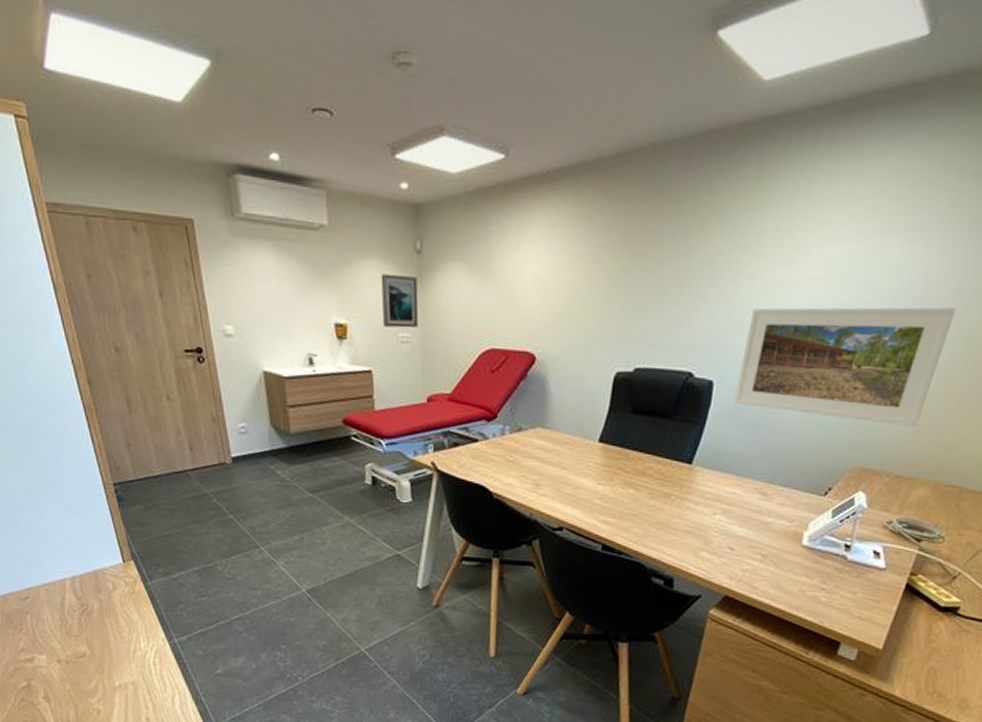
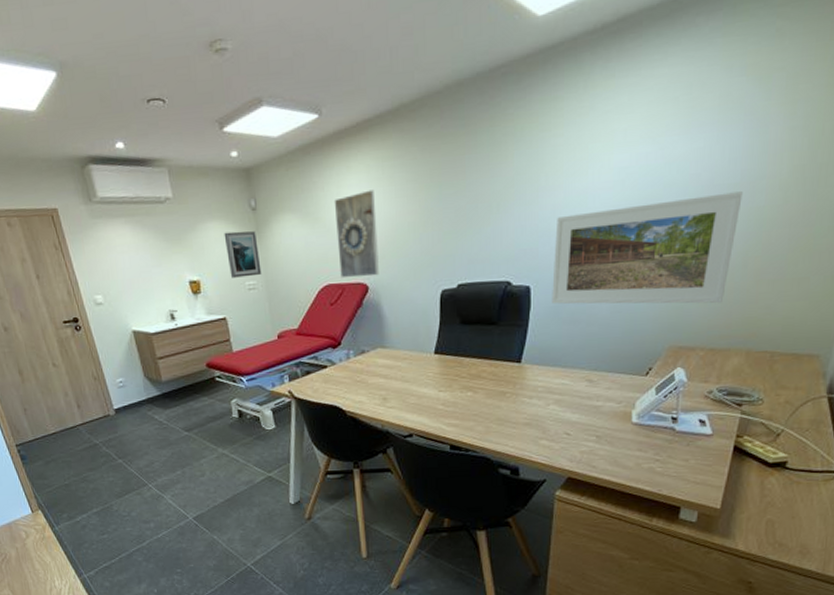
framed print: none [506,249,556,347] -> present [334,190,379,279]

